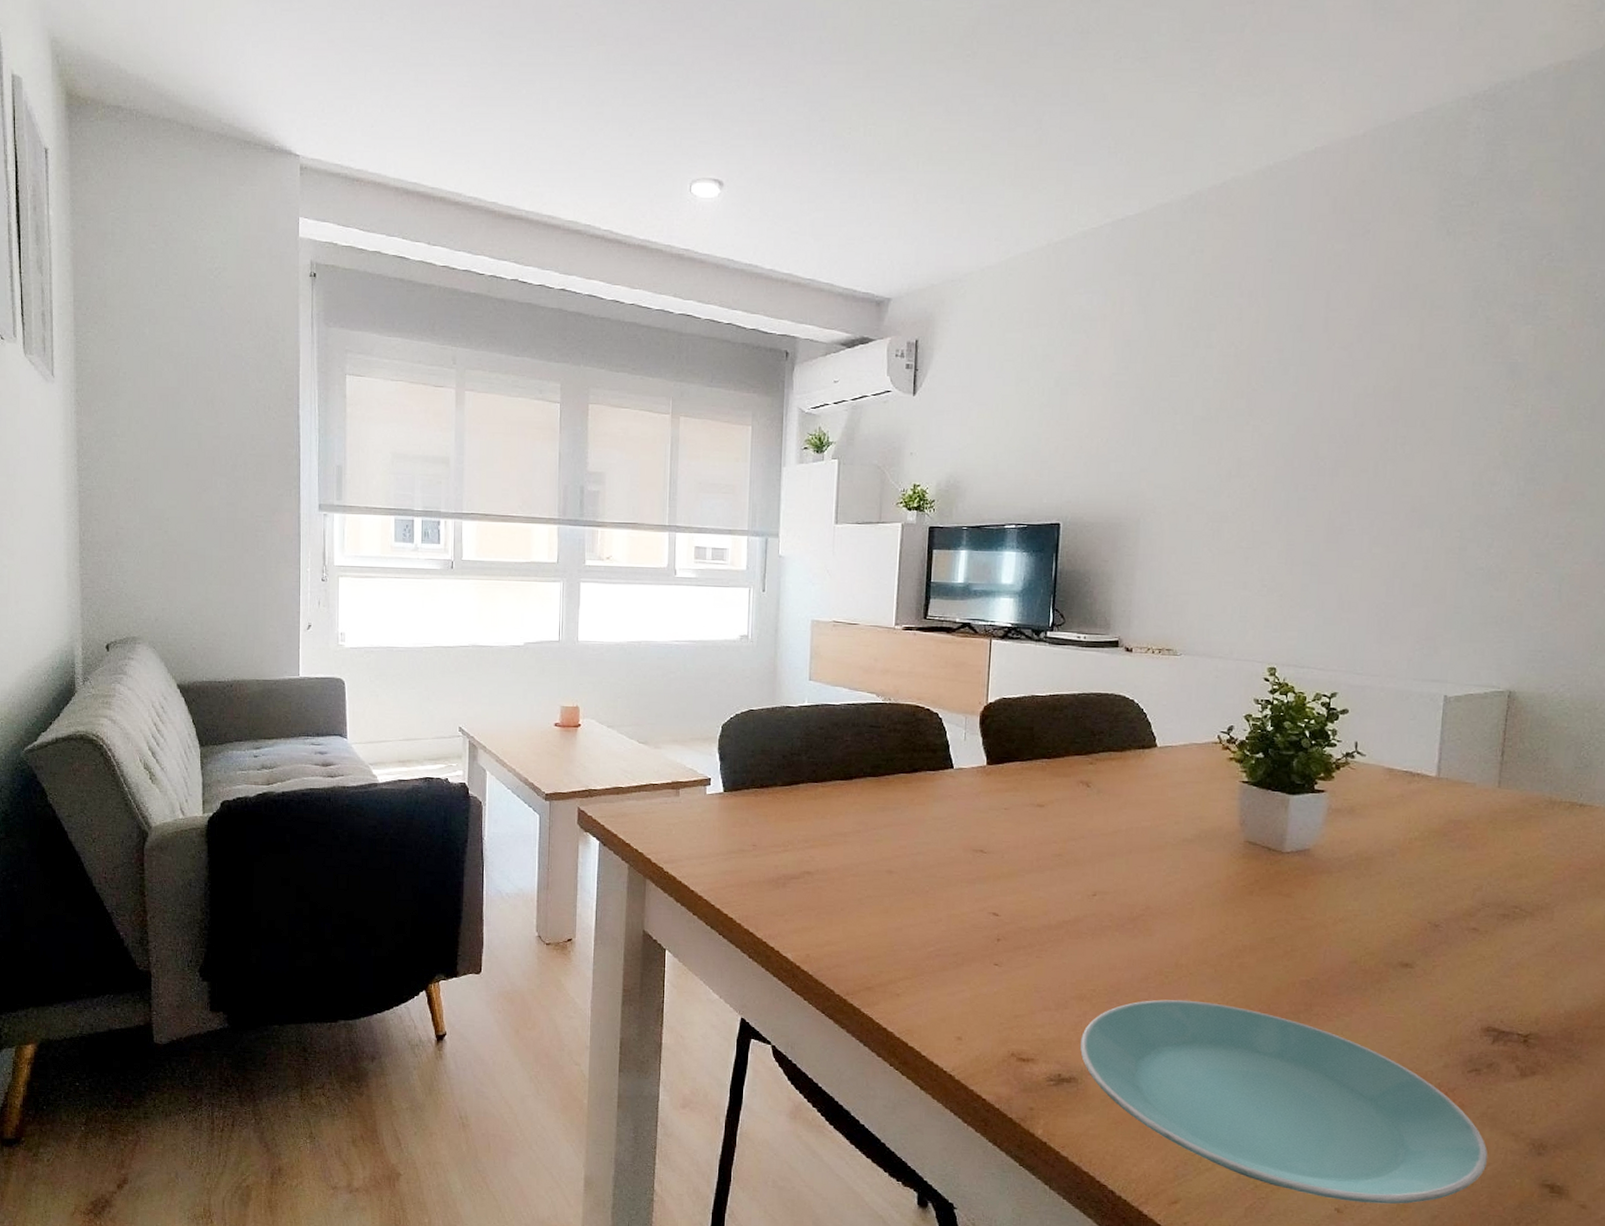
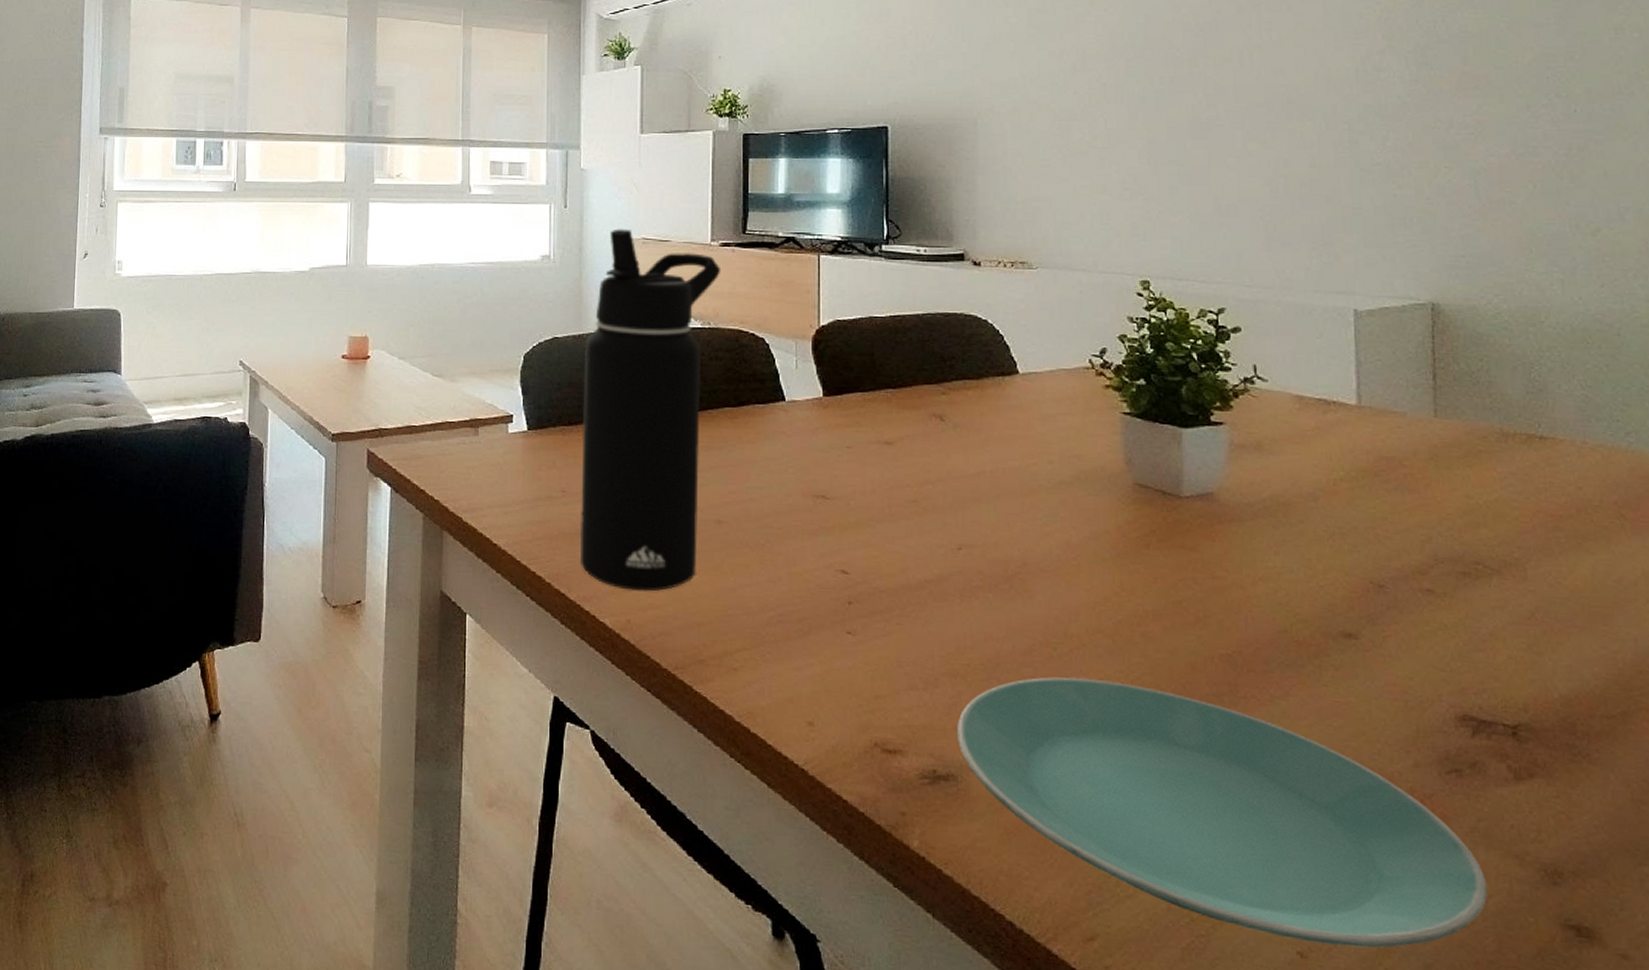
water bottle: none [767,612,903,931] -> present [579,228,722,592]

